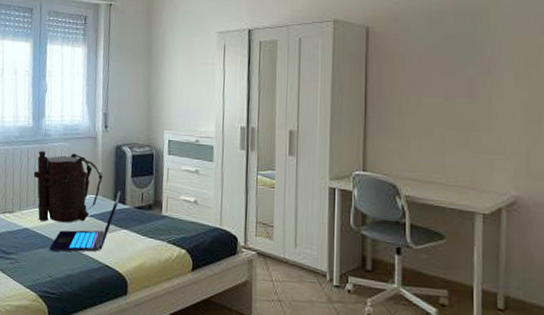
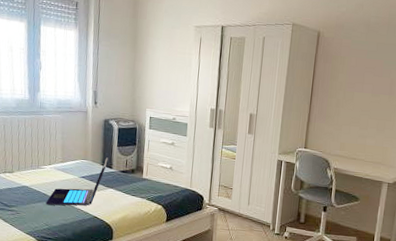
backpack: present [33,150,103,223] -> none [30,120,93,183]

